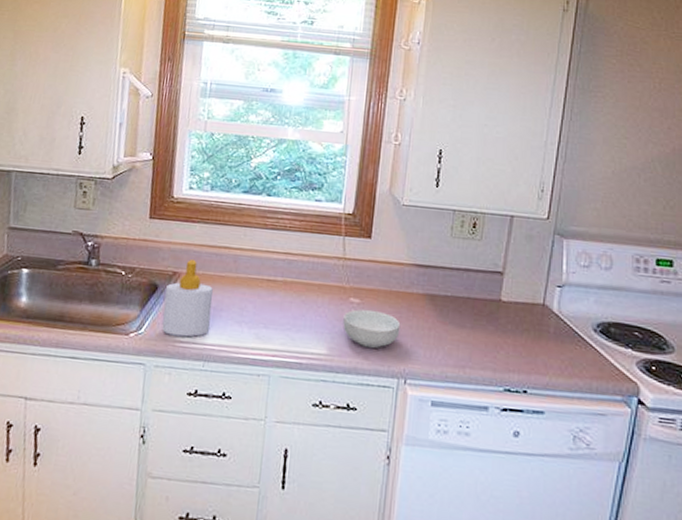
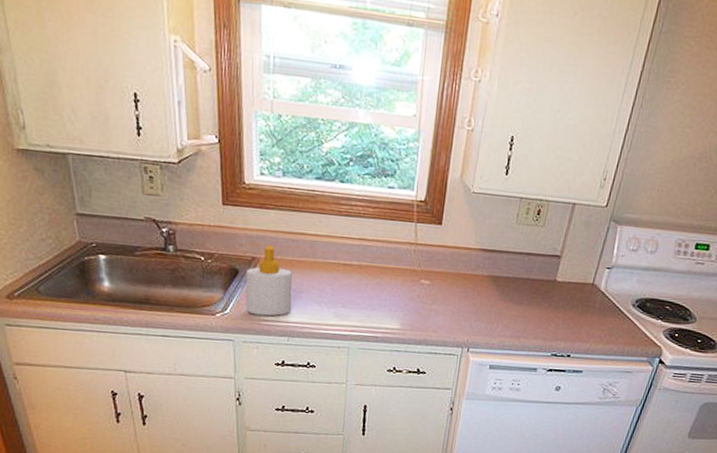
cereal bowl: present [343,309,401,349] -> none [414,290,466,324]

